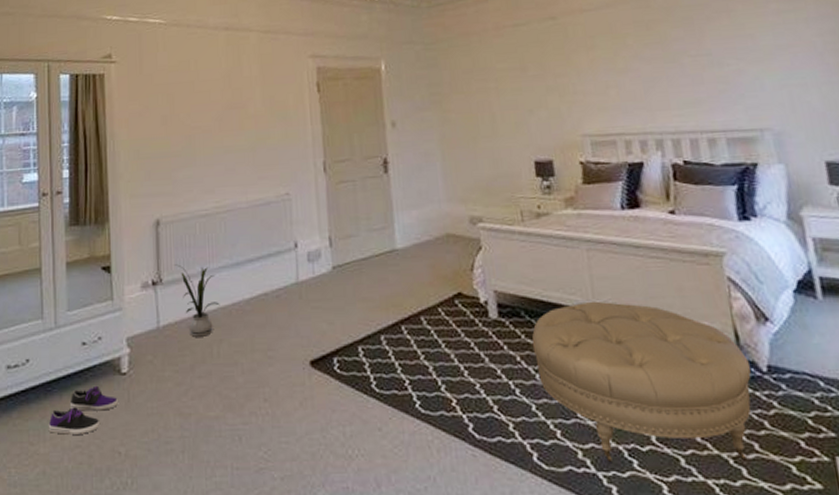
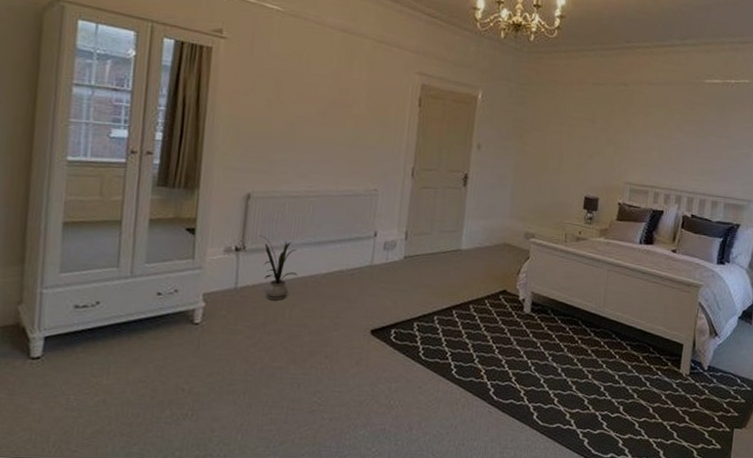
shoe: present [48,385,118,435] -> none [113,331,188,371]
ottoman: present [531,301,752,462] -> none [551,308,698,428]

